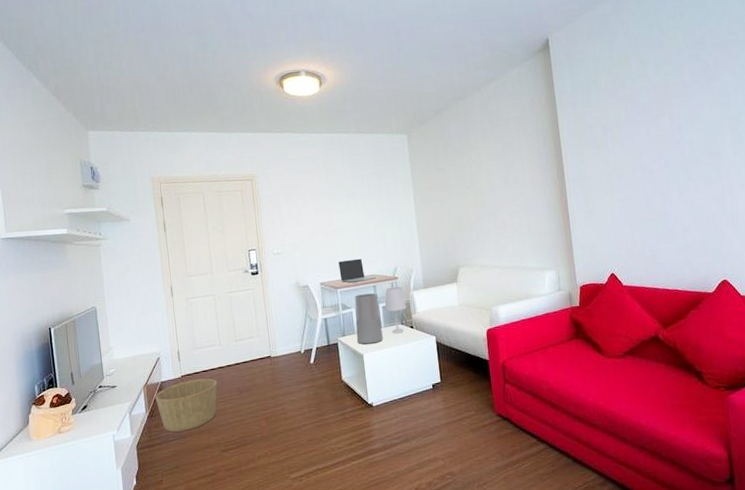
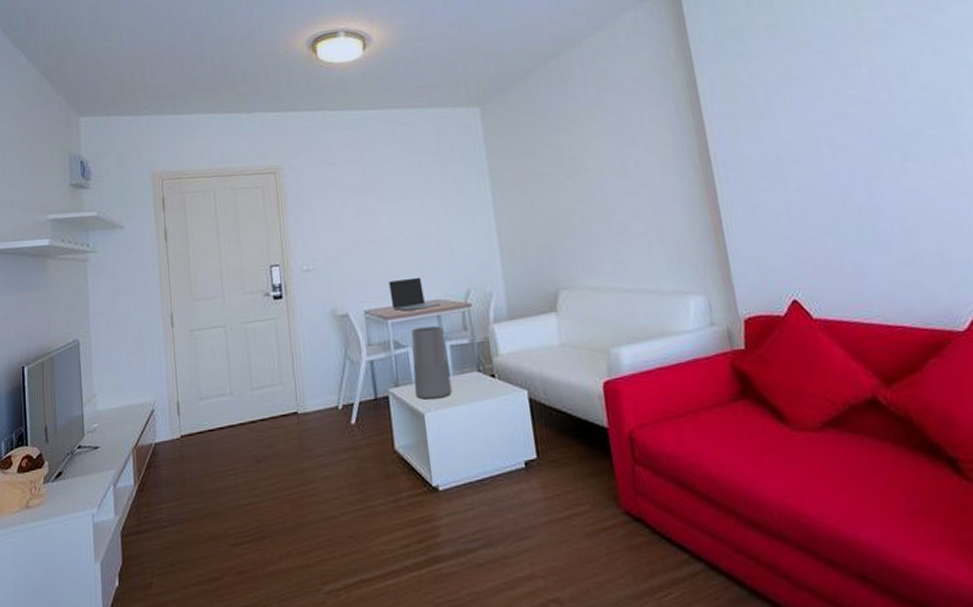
basket: present [155,378,217,432] -> none [147,440,227,515]
table lamp: present [384,286,406,334] -> none [453,317,484,385]

